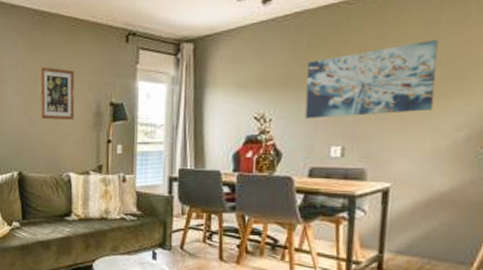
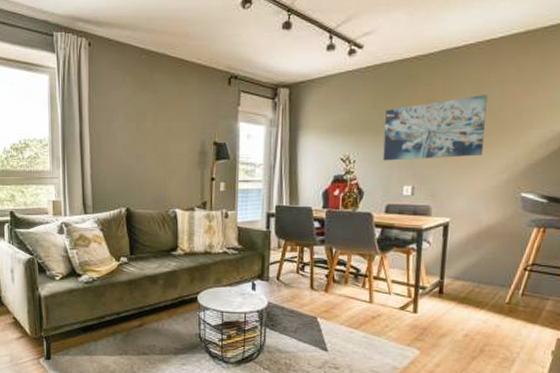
wall art: present [41,66,75,121] -> none [148,105,181,158]

